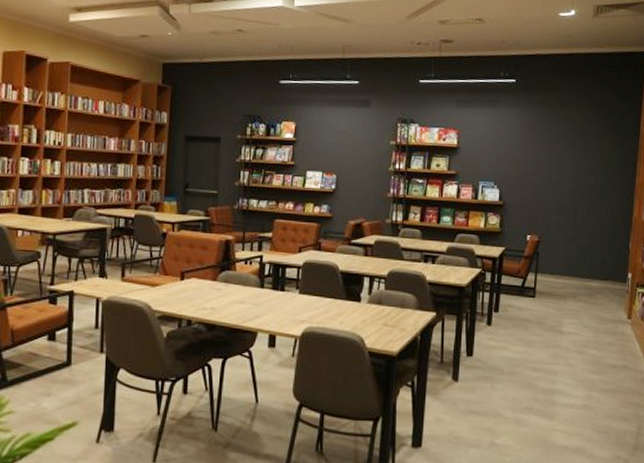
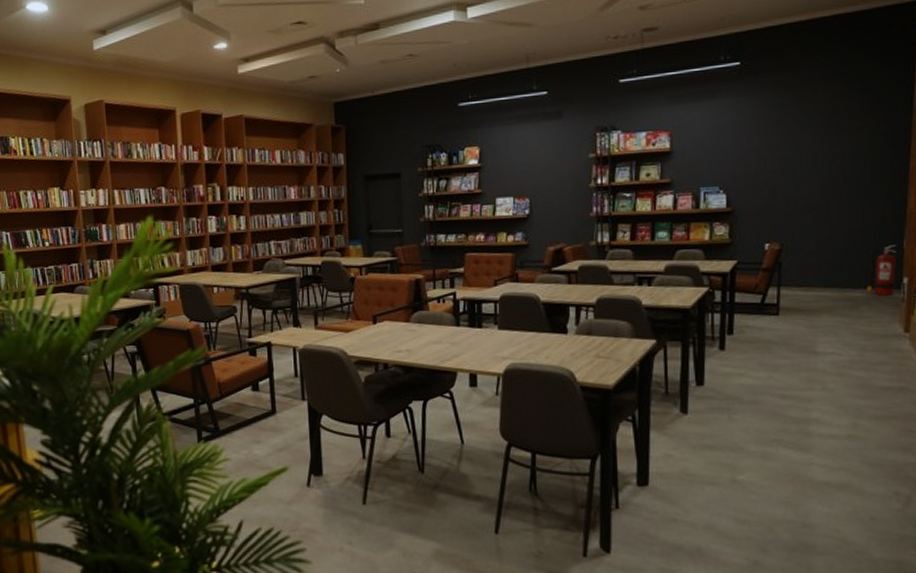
fire extinguisher: none [601,245,625,287] -> present [866,245,897,296]

